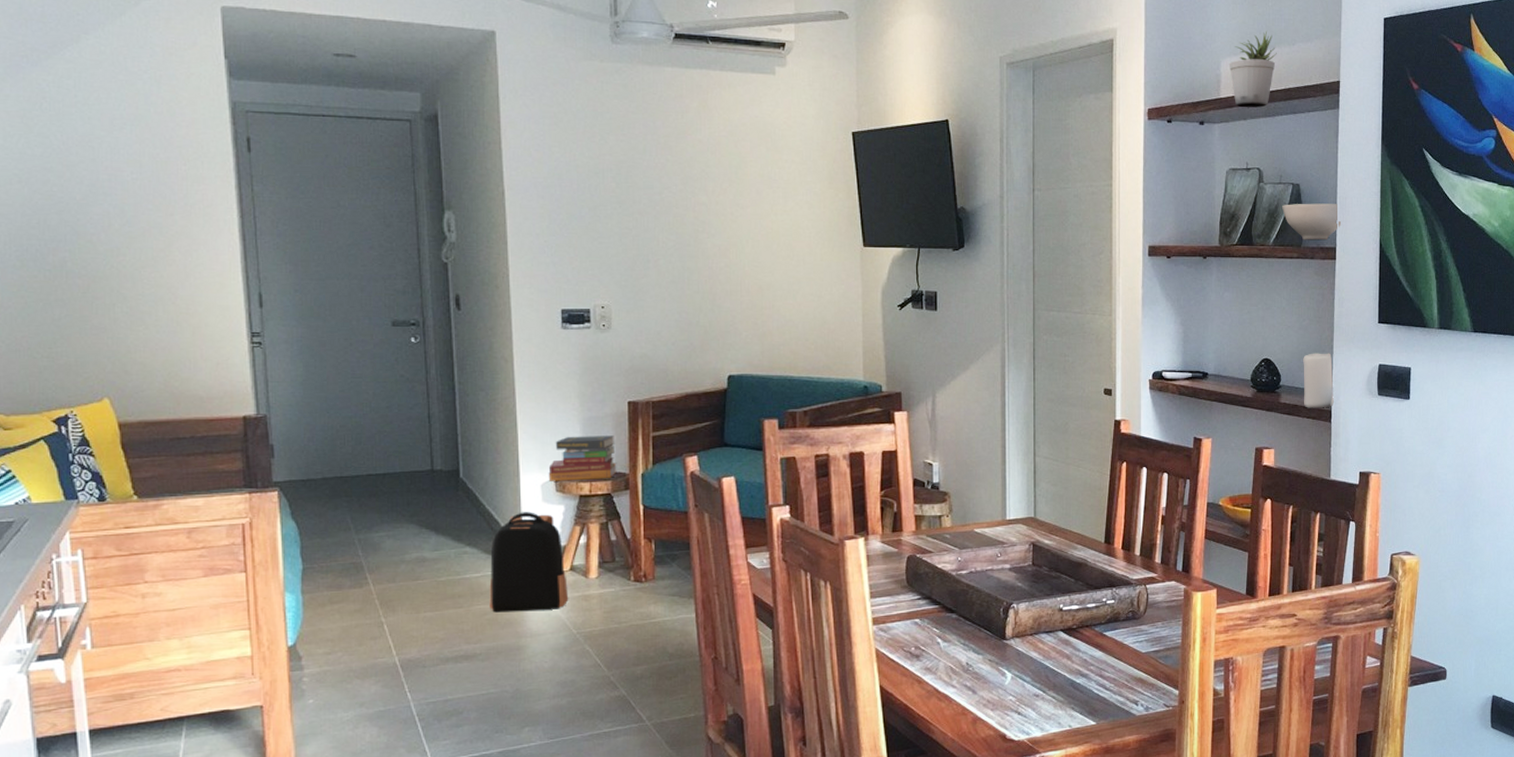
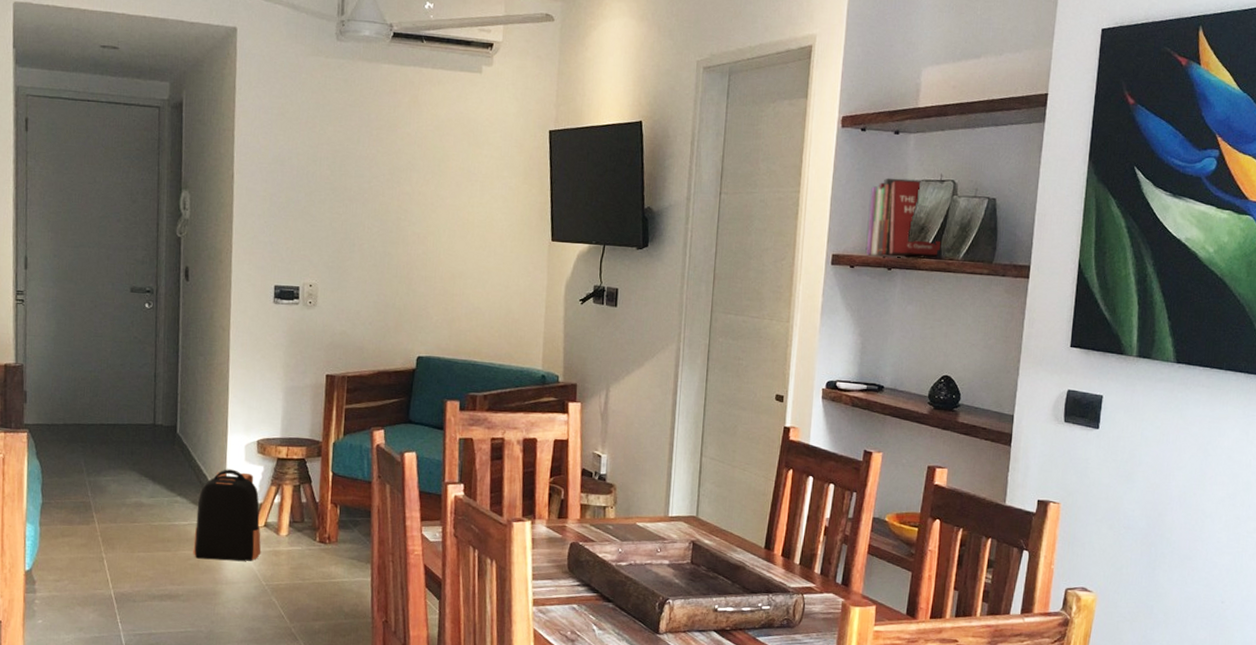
books: present [548,435,617,481] -> none [252,403,312,446]
books: none [1181,168,1252,247] -> present [866,177,942,259]
potted plant: present [1229,30,1277,108] -> none [930,39,982,119]
bowl: present [1282,203,1342,241] -> none [975,218,1038,258]
candle: present [1303,353,1335,408] -> none [982,373,1017,431]

